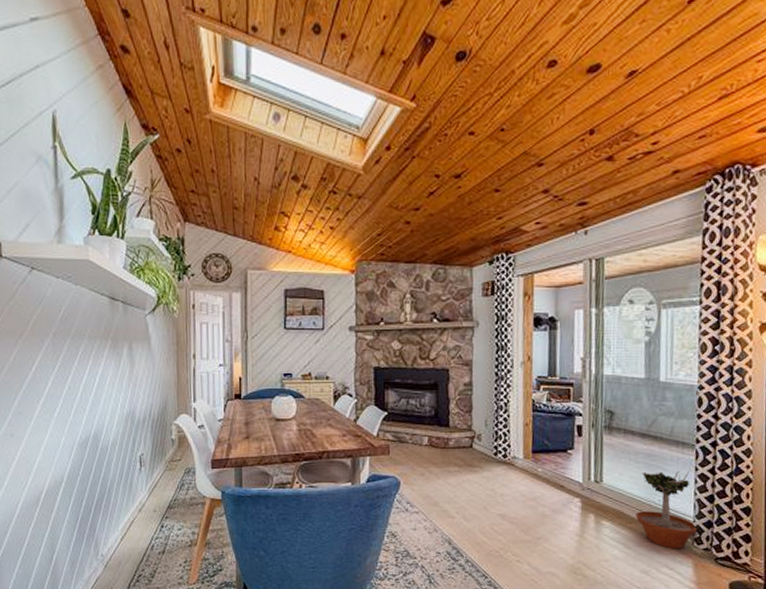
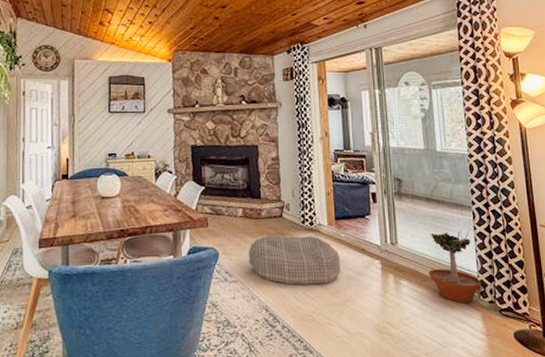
dog bed: none [432,465,535,520] -> present [248,234,341,285]

